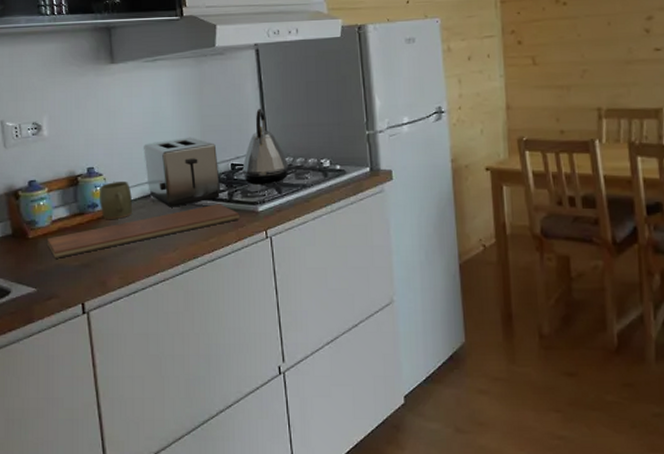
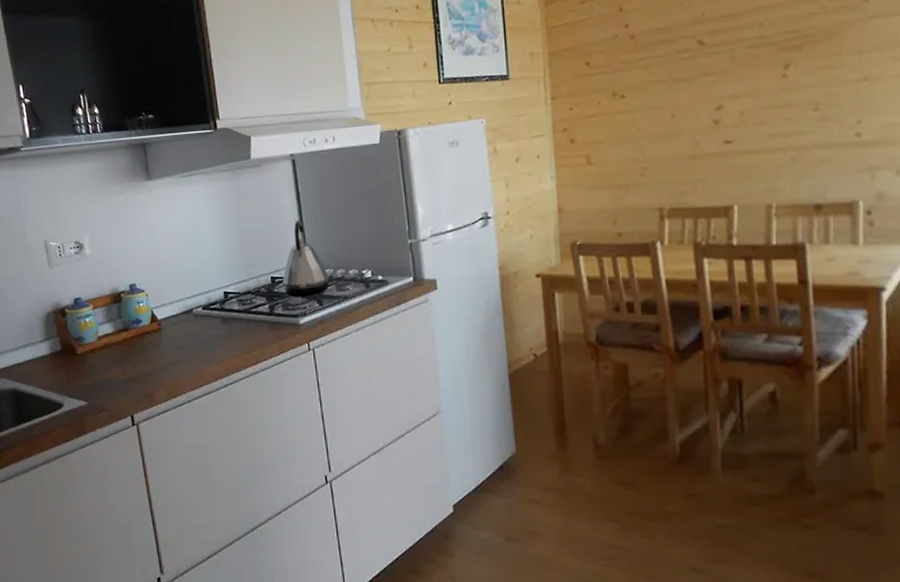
chopping board: present [46,204,241,259] -> none [94,317,282,373]
mug: present [99,182,132,219] -> none [142,297,175,334]
toaster: present [144,137,220,207] -> none [183,251,261,322]

